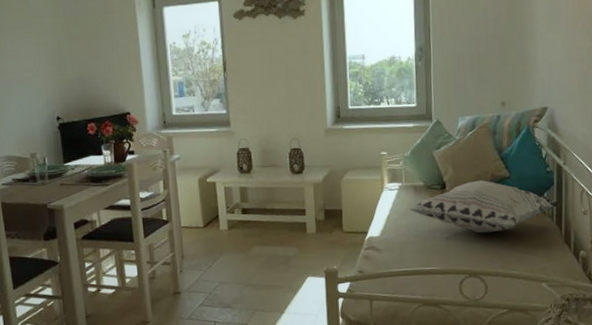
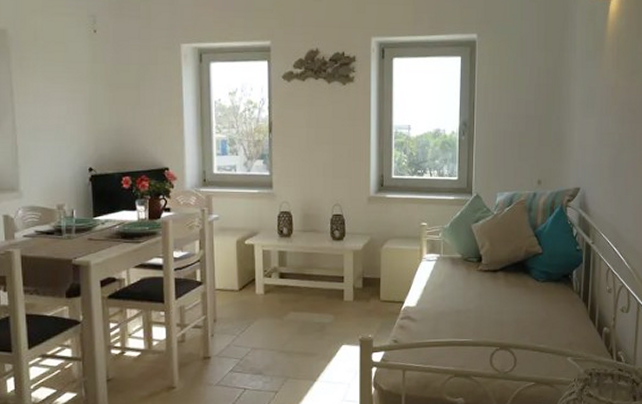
decorative pillow: present [408,180,562,234] -> none [445,255,589,307]

